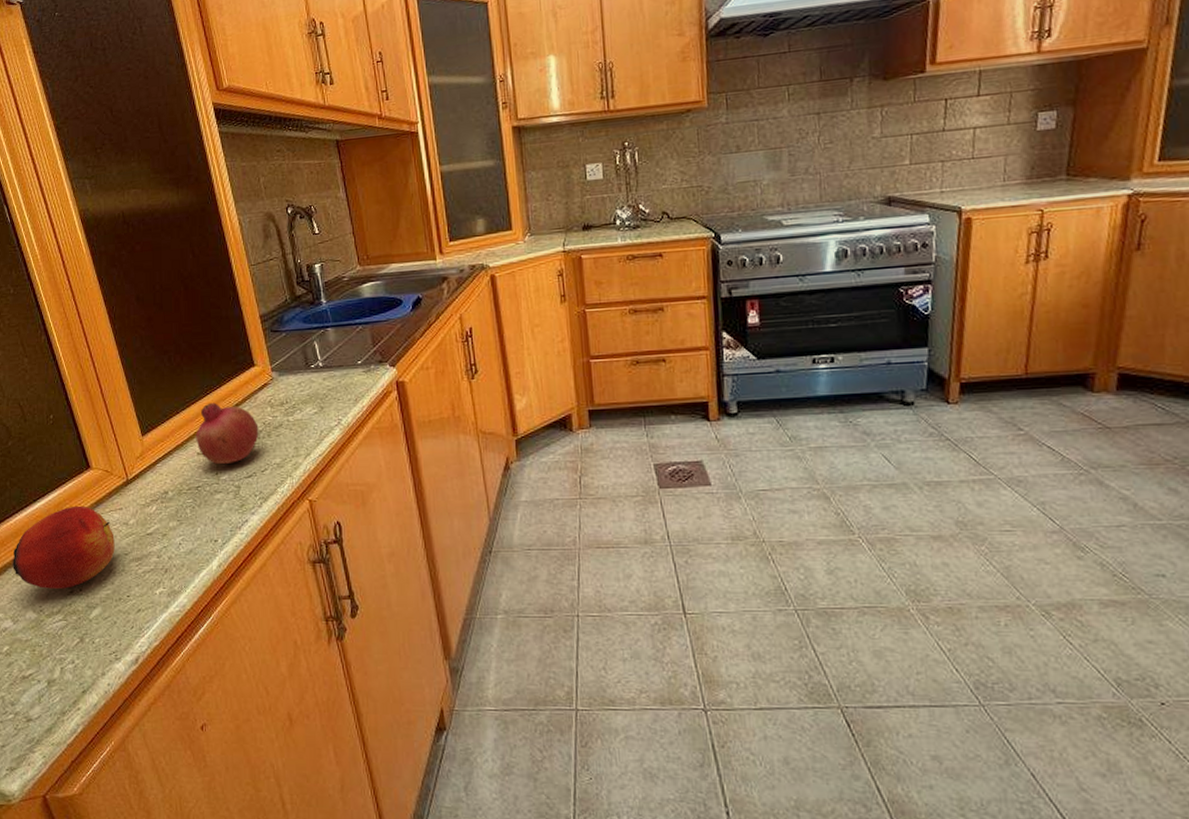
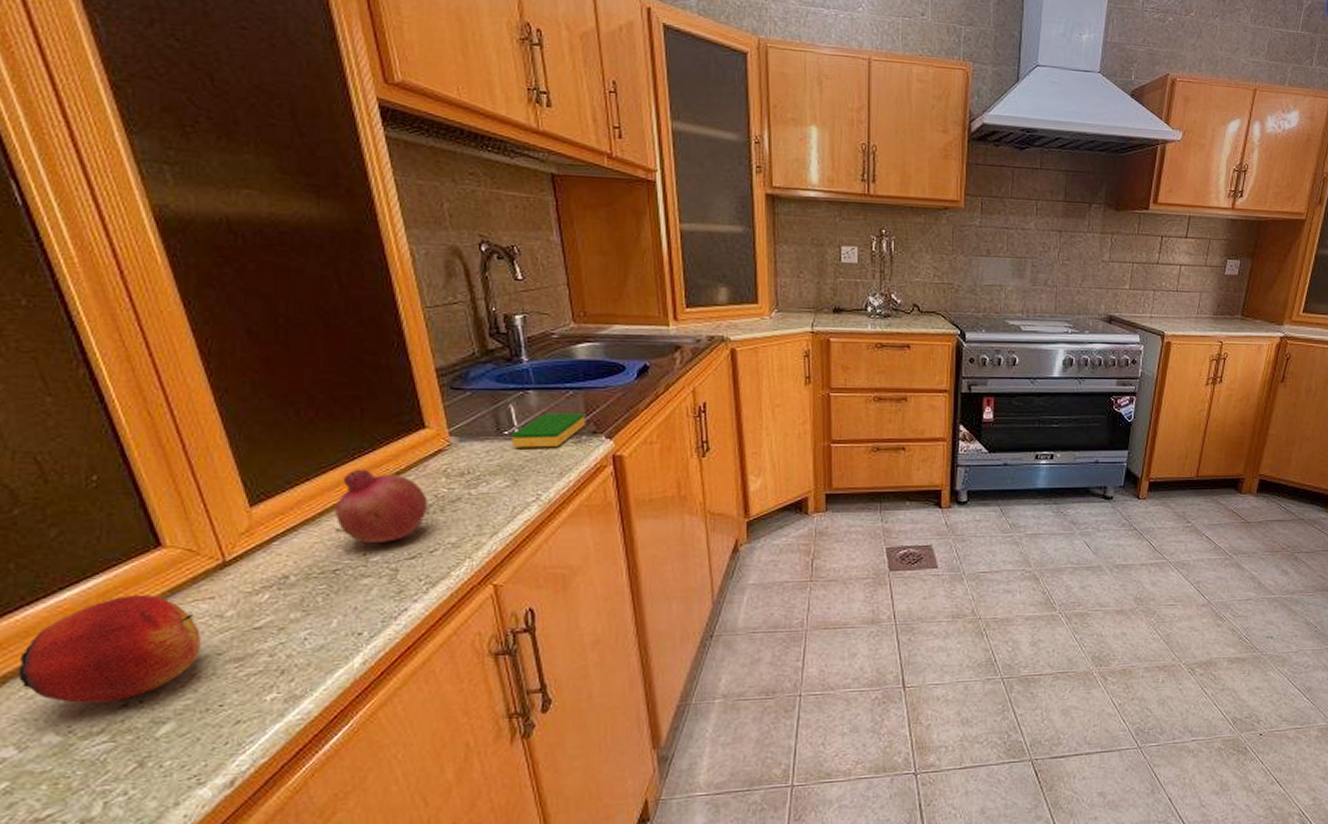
dish sponge: none [316,345,374,379] -> present [511,413,586,448]

